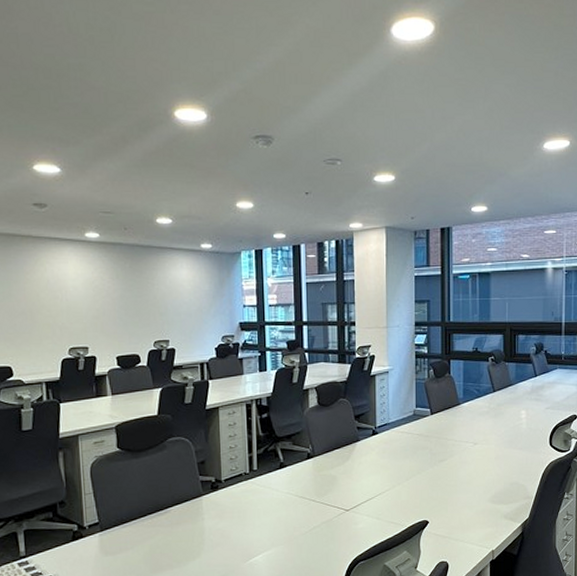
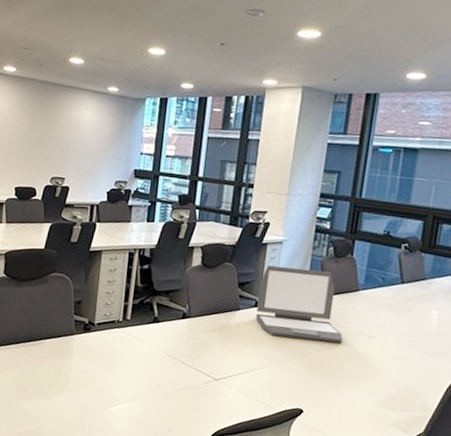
laptop: none [373,392,452,459] -> present [256,265,343,343]

